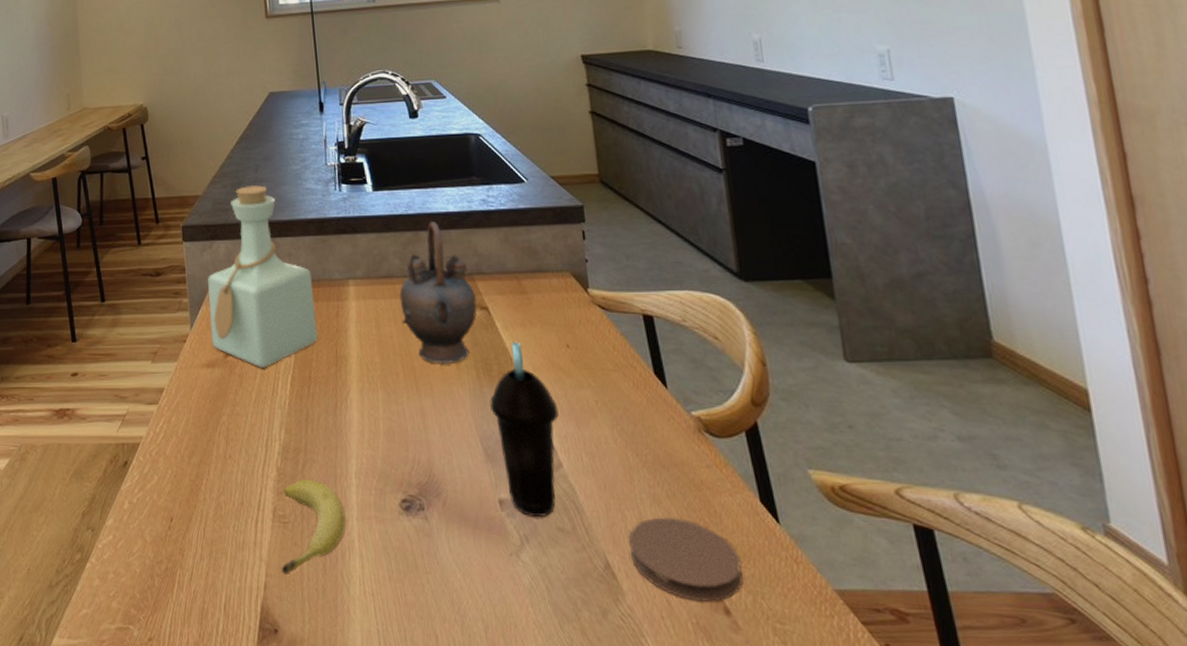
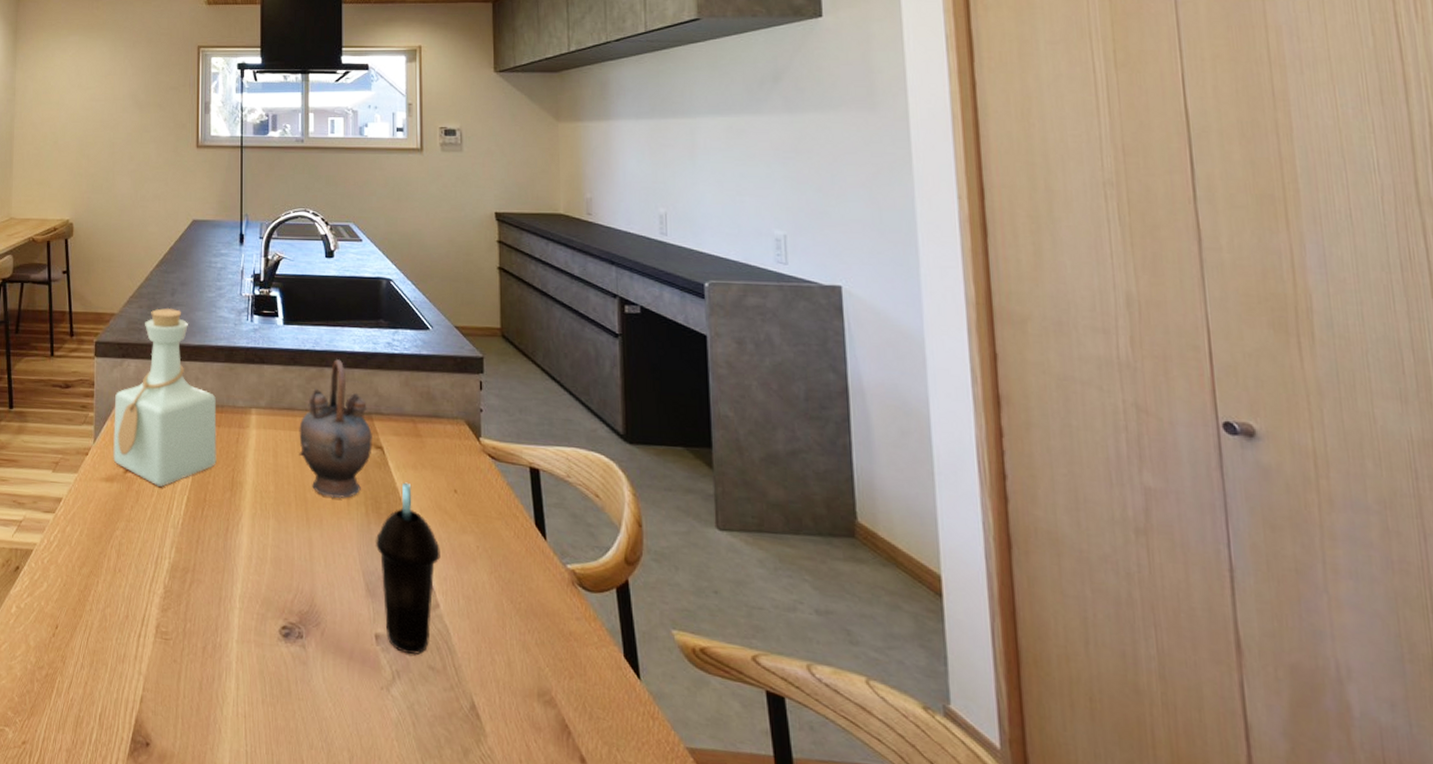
fruit: present [281,479,347,574] -> none [158,598,227,690]
coaster: present [628,517,743,602] -> none [495,664,601,750]

